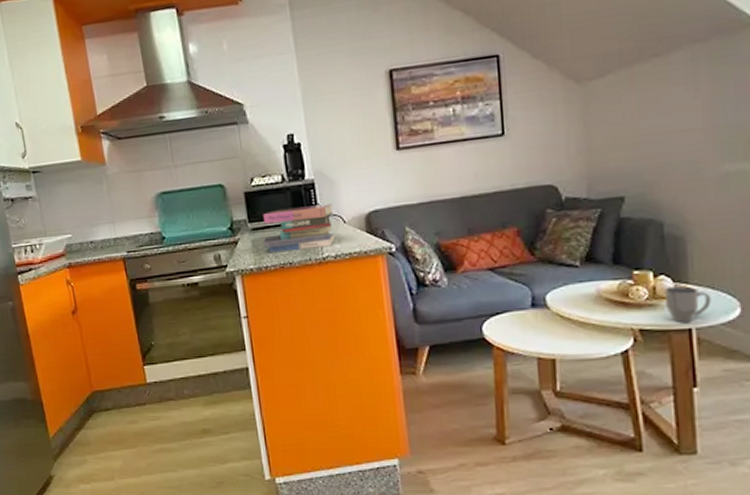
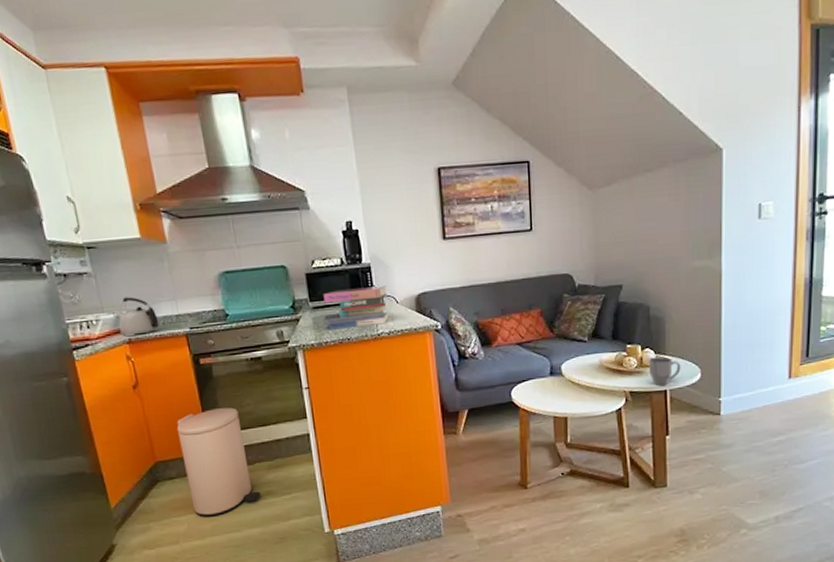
kettle: none [54,220,98,261] -> present [112,297,160,337]
pedal bin: none [113,336,198,454] -> present [176,407,262,517]

